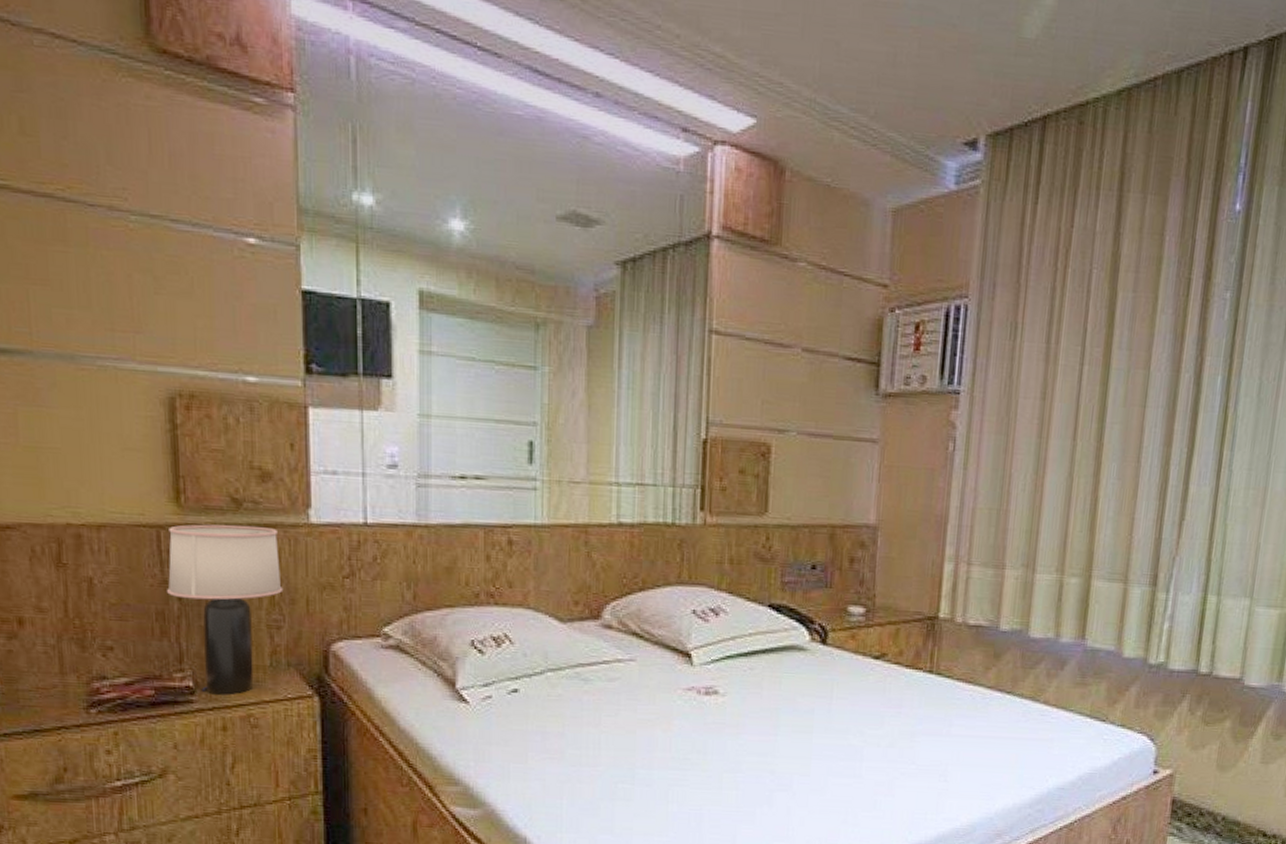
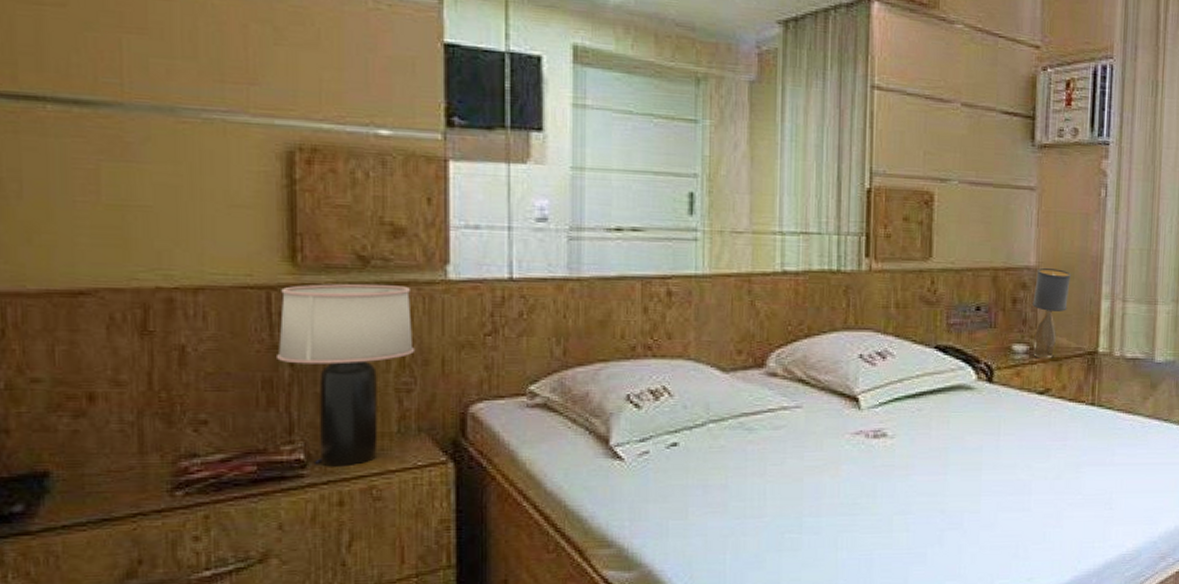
table lamp: none [869,527,914,623] -> present [1032,268,1072,360]

